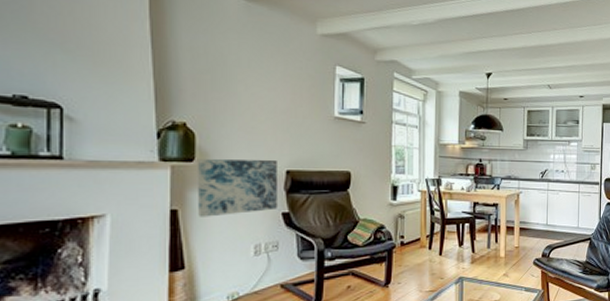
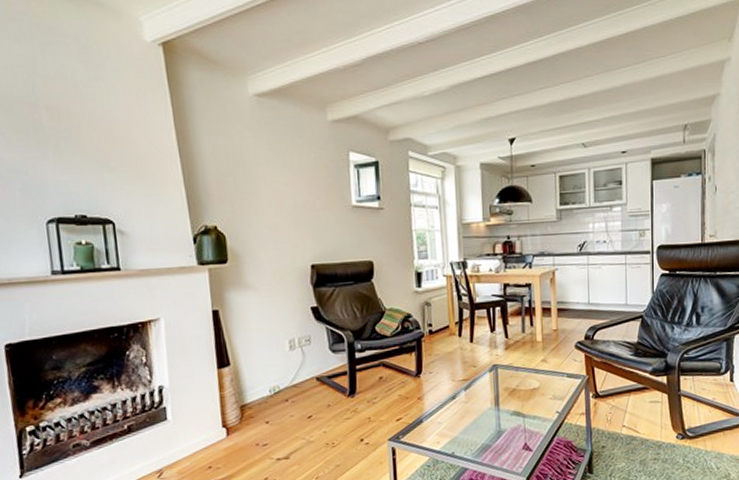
wall art: present [197,159,279,217] -> none [229,256,307,316]

